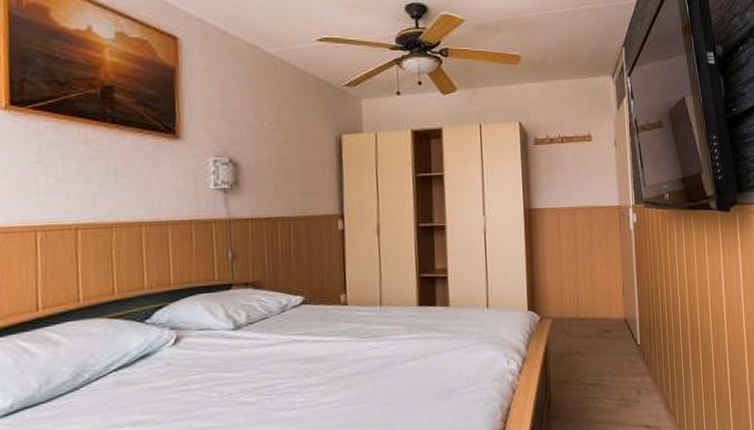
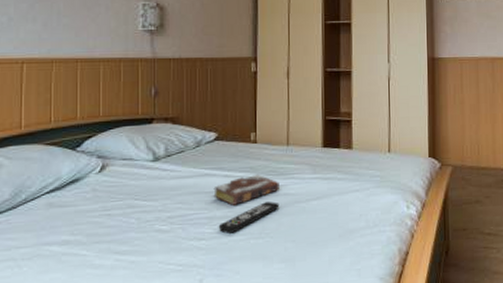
book: none [302,337,374,372] -> present [213,174,279,205]
remote control: none [309,365,375,402] -> present [218,202,280,234]

